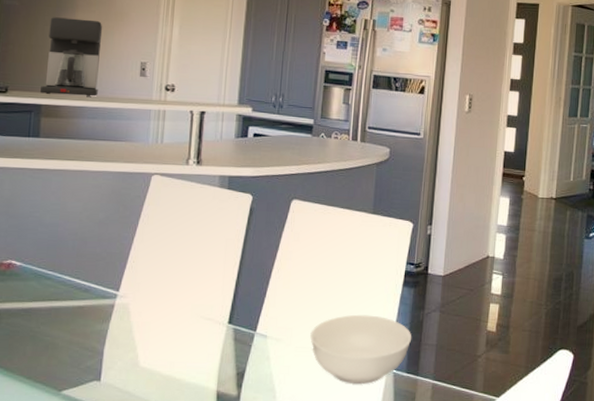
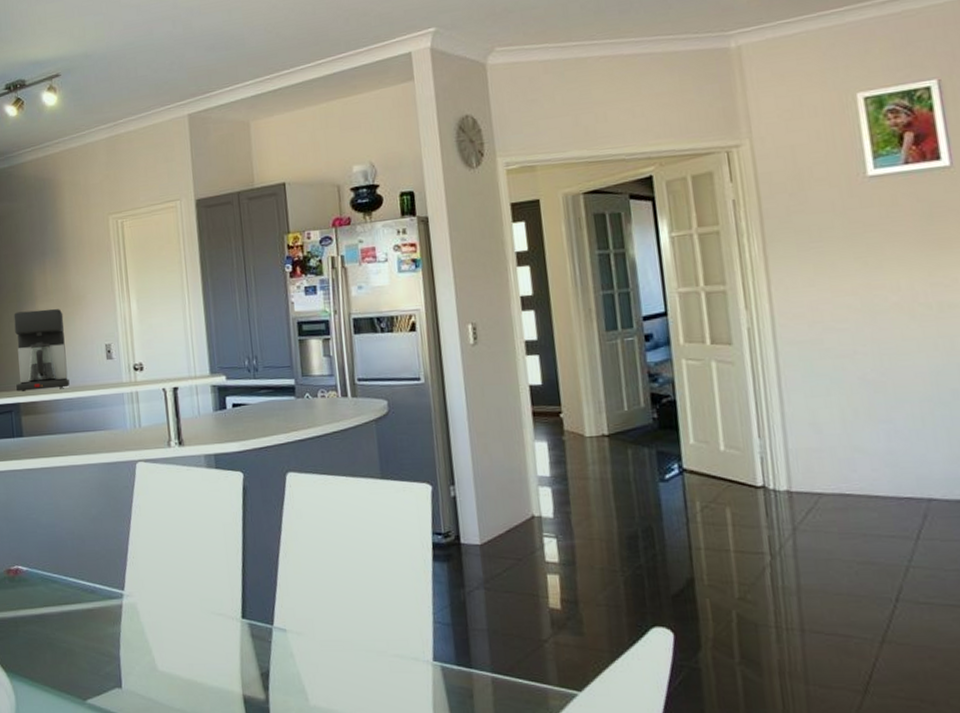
bowl: present [310,314,412,384] -> none [334,598,456,680]

